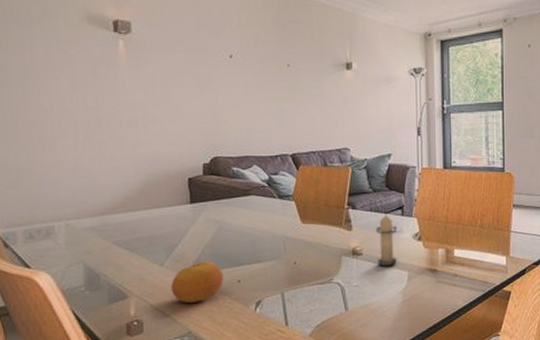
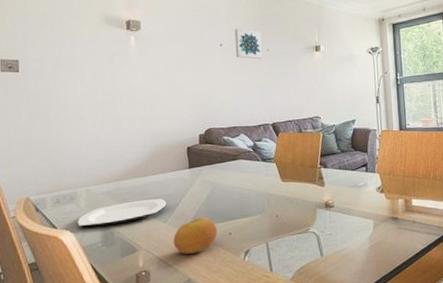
plate: none [55,238,163,267] -> present [77,199,167,227]
wall art: none [248,37,282,76] -> present [234,28,263,59]
candle: present [375,212,398,266] -> none [344,169,365,216]

